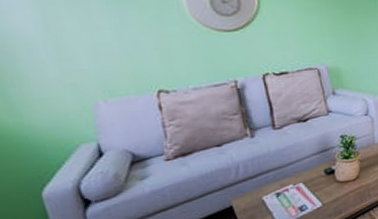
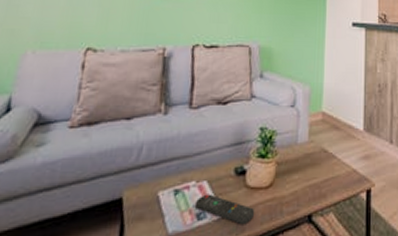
remote control: none [295,191,348,209] -> present [194,194,255,225]

